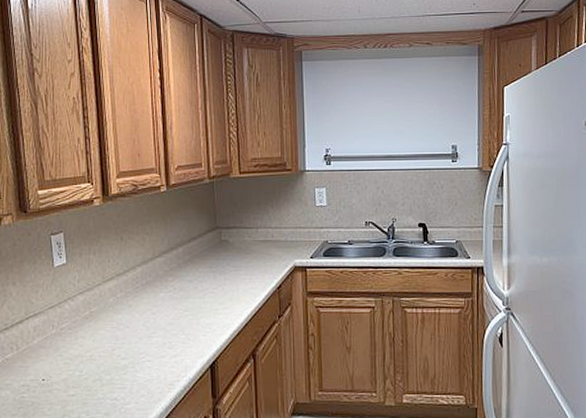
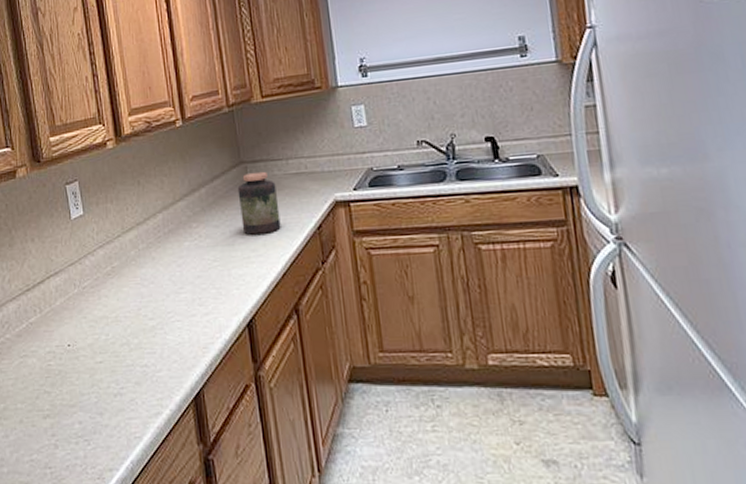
jar: none [211,237,247,290] -> present [237,171,281,235]

